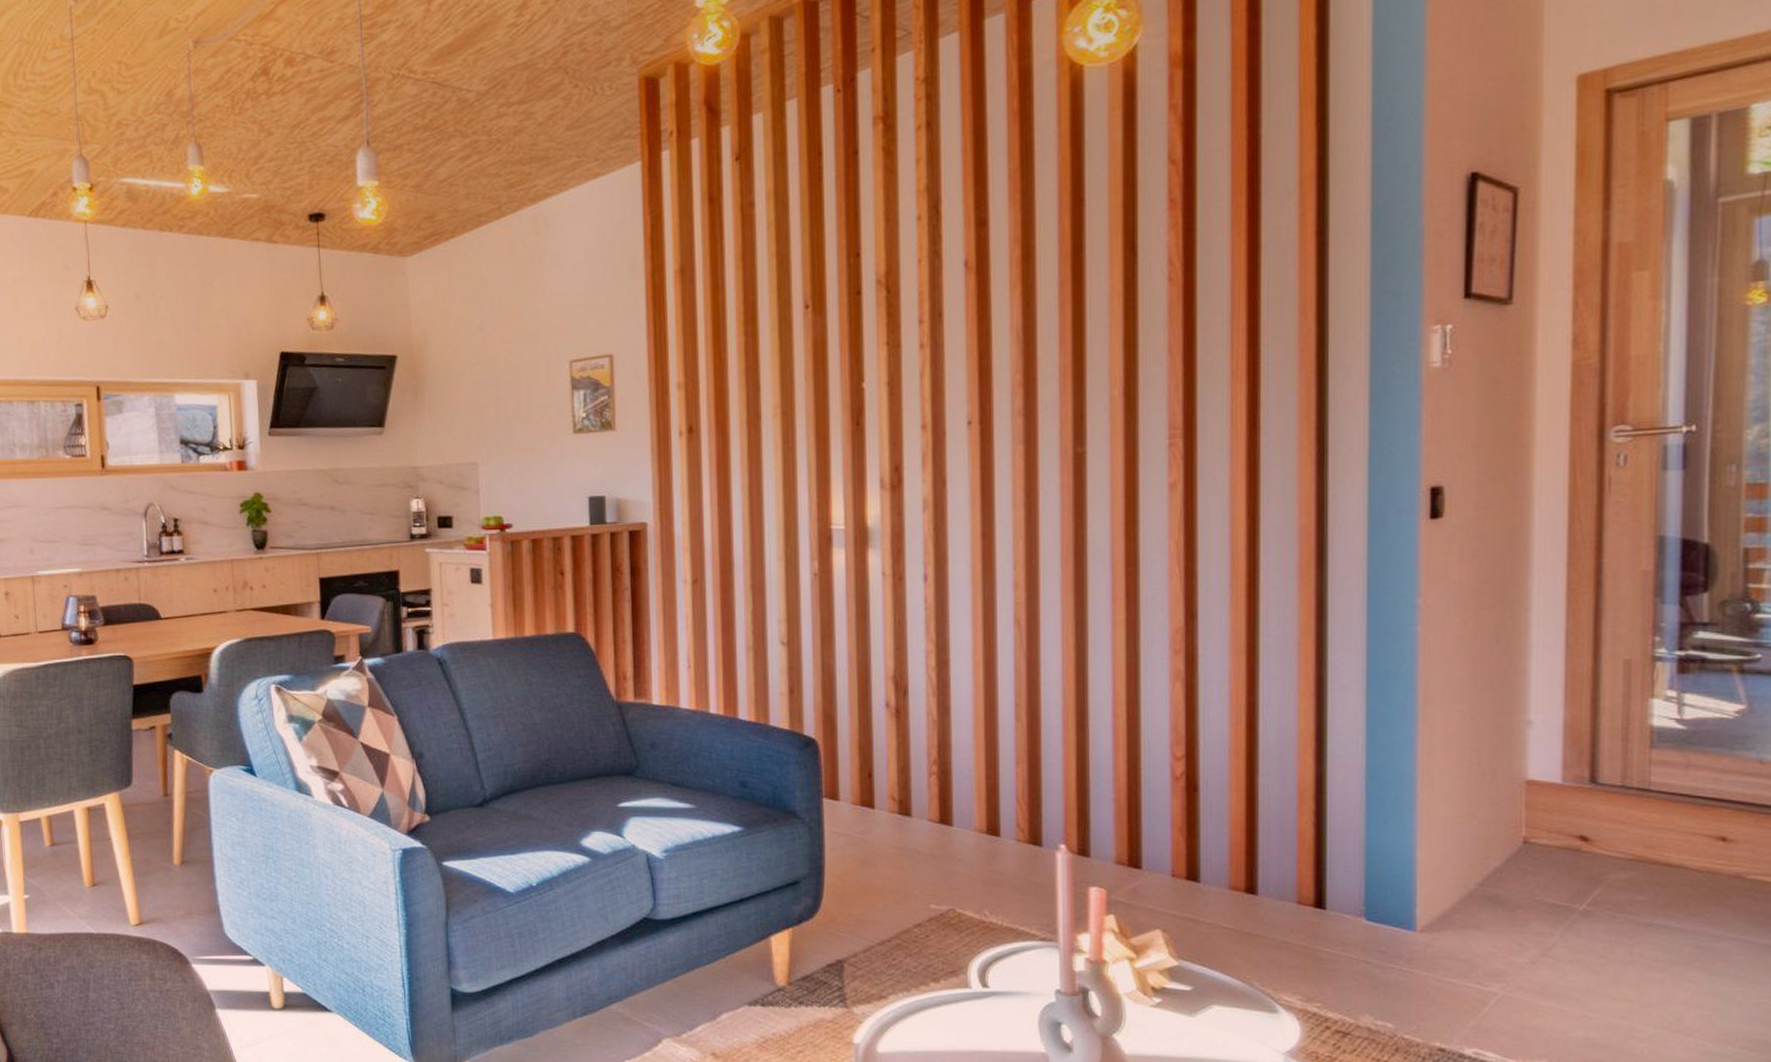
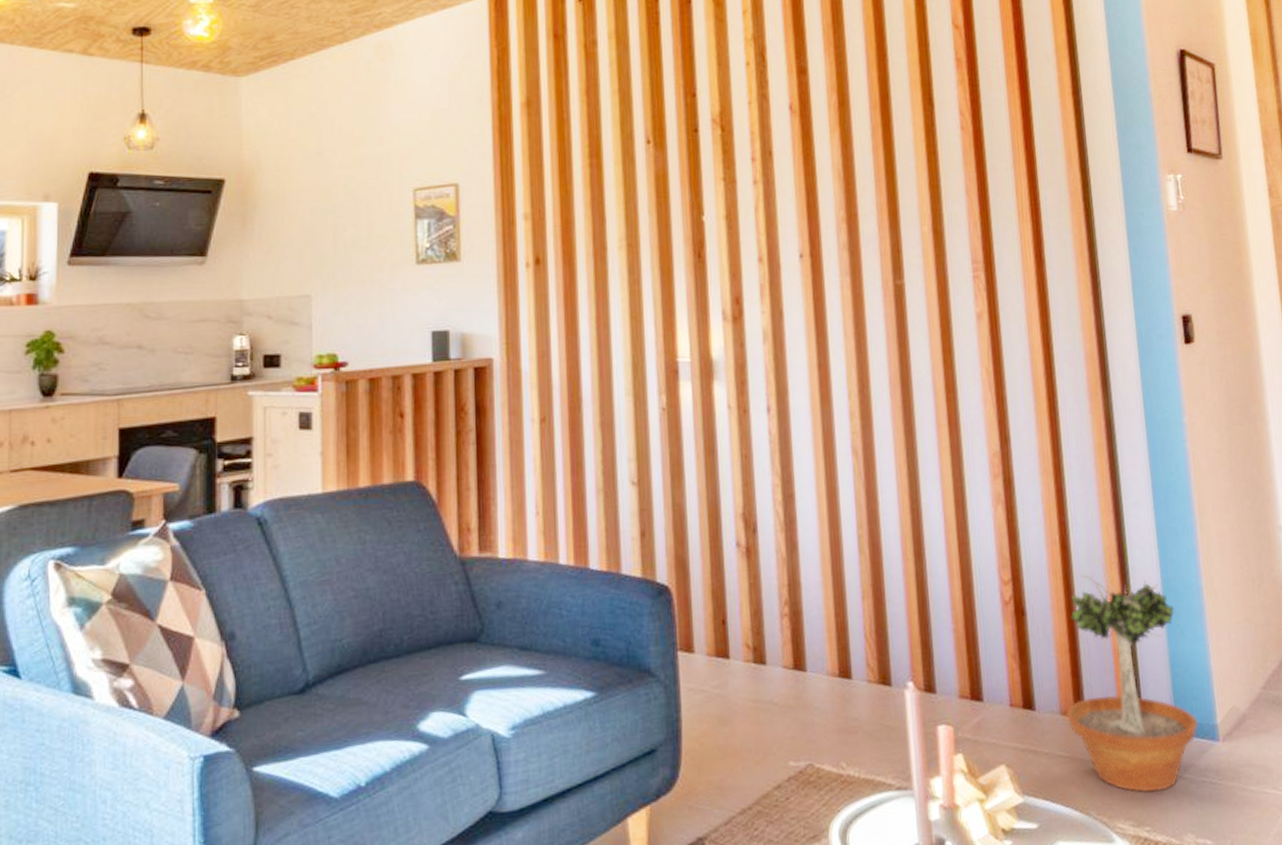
potted tree: none [1234,742,1392,972] -> present [1065,559,1198,792]

